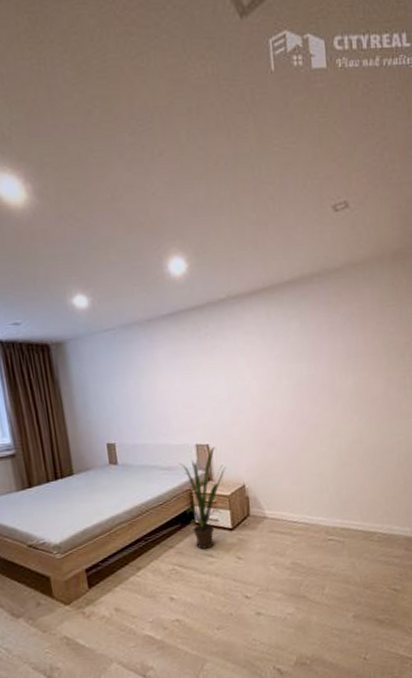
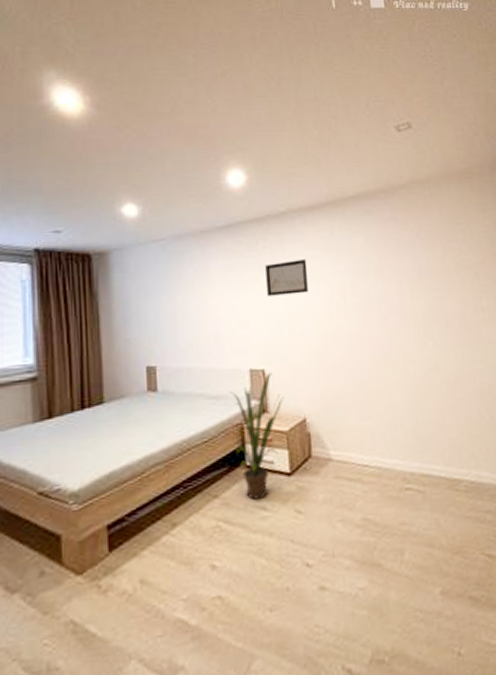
wall art: none [207,344,247,380] -> present [265,259,309,296]

